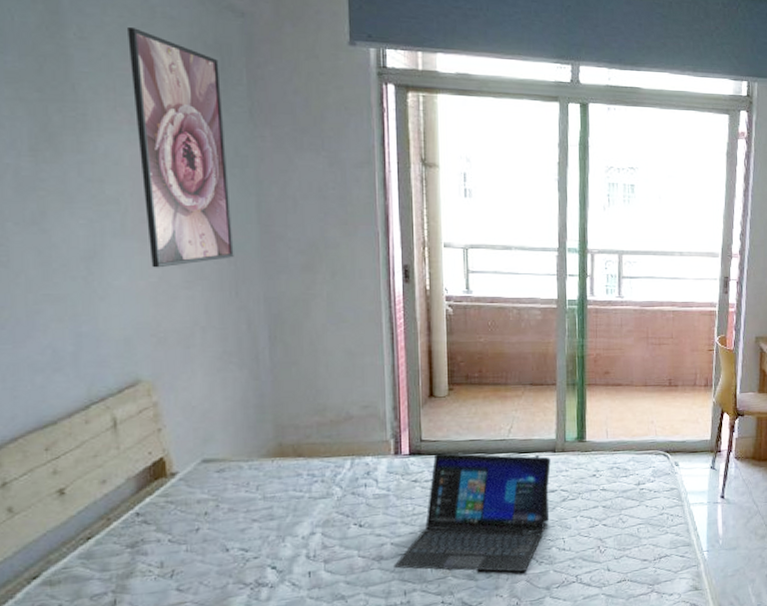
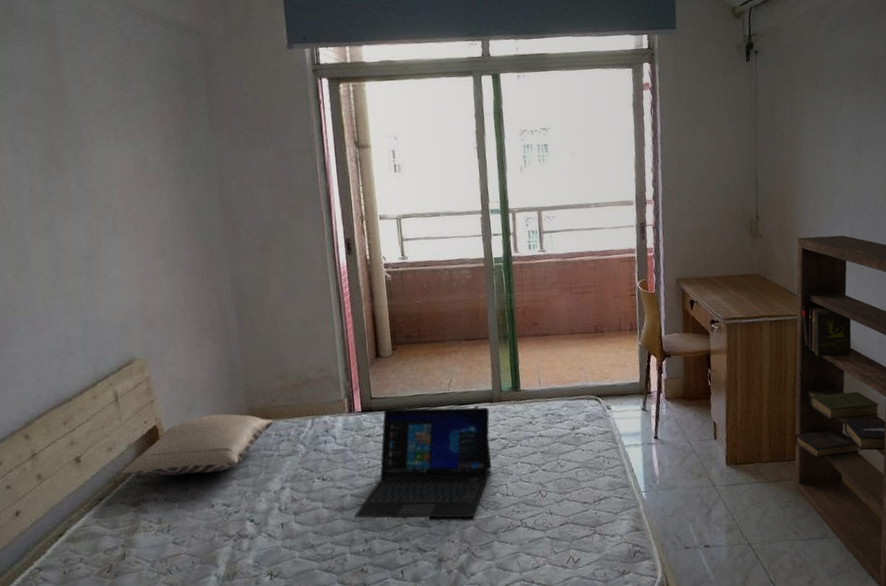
pillow: none [117,448,307,515] -> present [121,414,274,476]
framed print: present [128,27,234,268] -> none [110,57,204,260]

